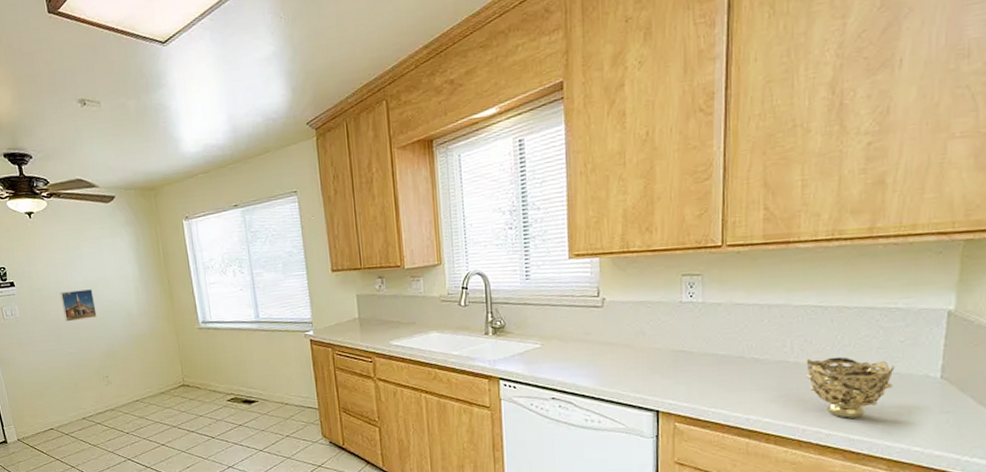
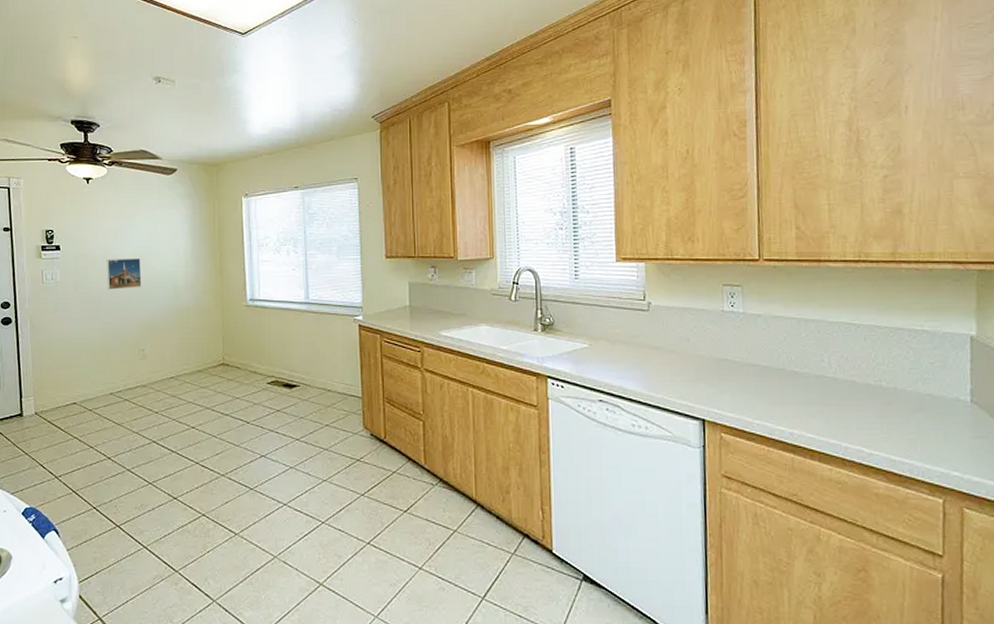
decorative bowl: present [806,356,895,418] -> none [843,375,927,438]

